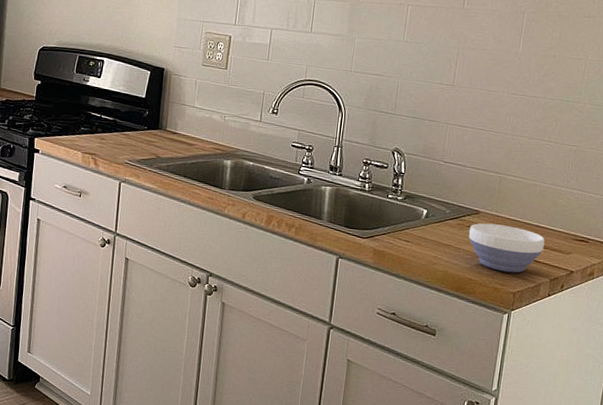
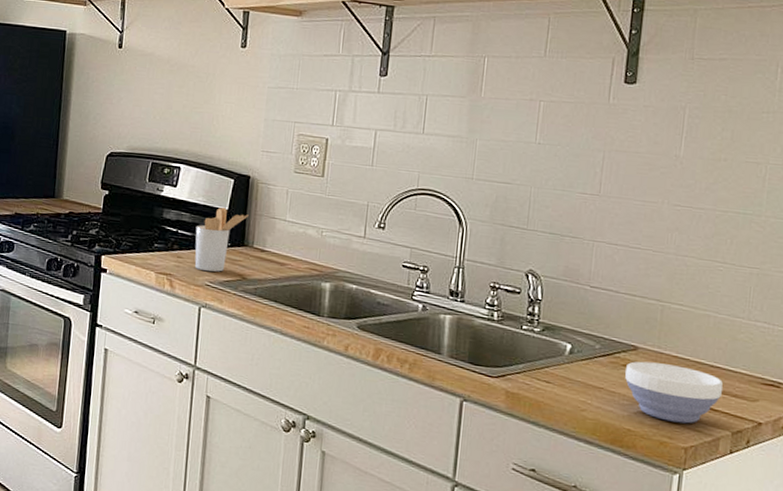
utensil holder: none [116,95,163,152] -> present [194,207,249,272]

